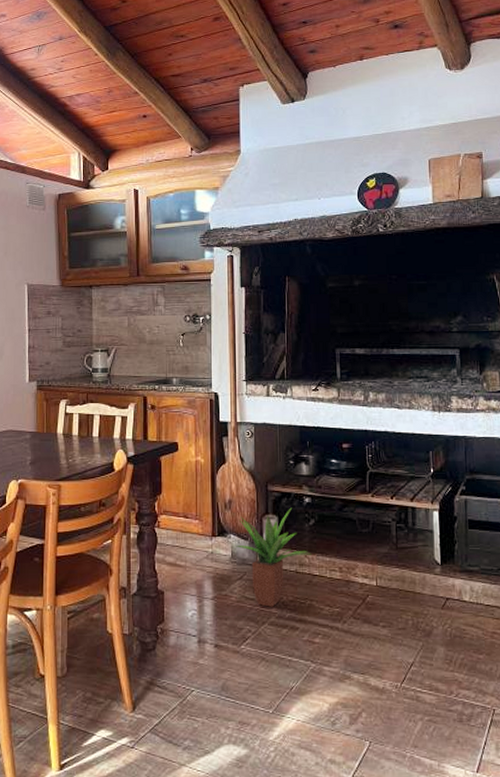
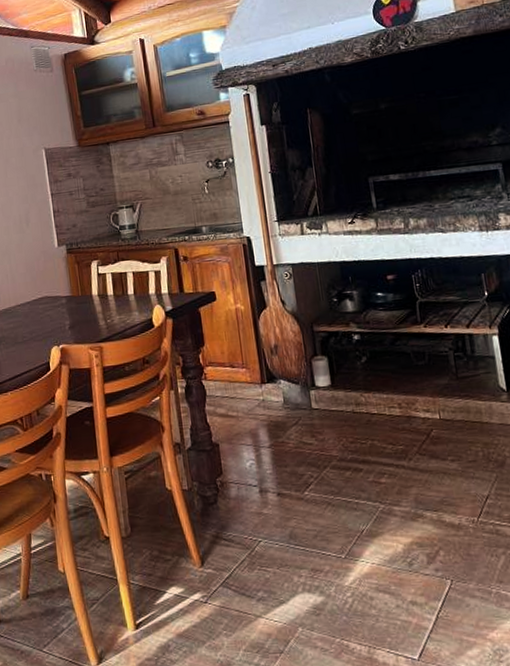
potted plant: present [236,507,312,607] -> none [287,346,367,451]

